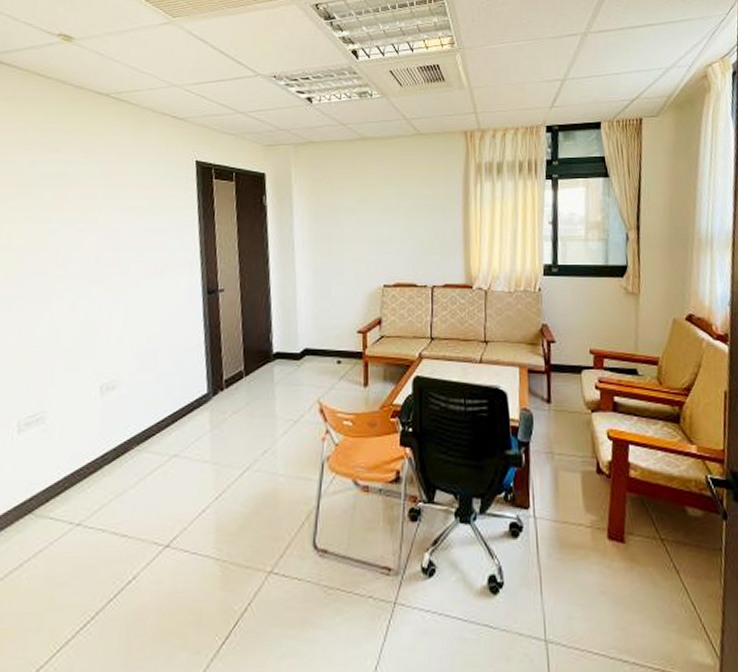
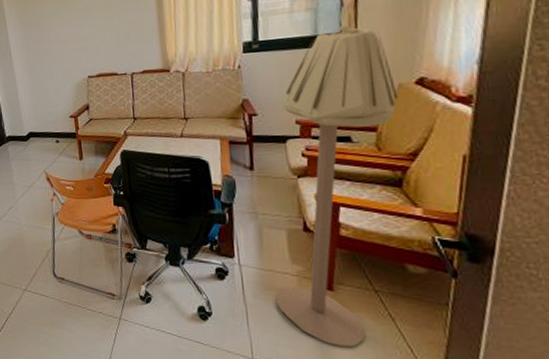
floor lamp: none [570,259,674,611] -> present [275,25,398,347]

